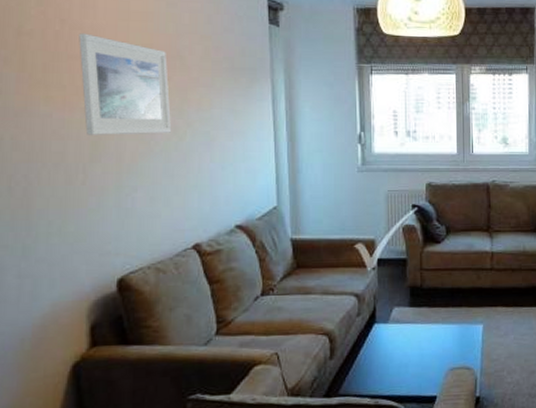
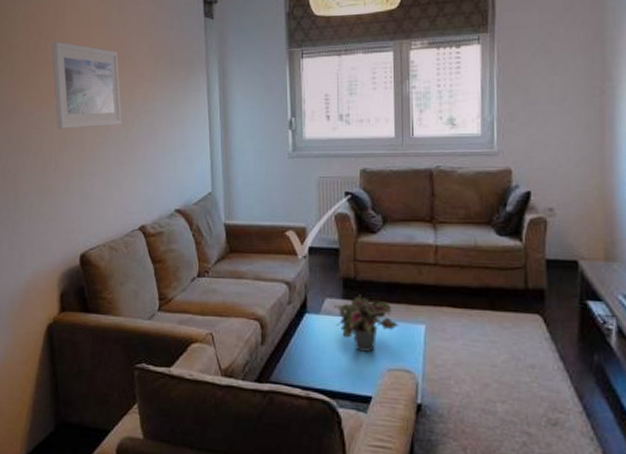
potted plant: none [401,302,461,355] -> present [333,295,400,352]

